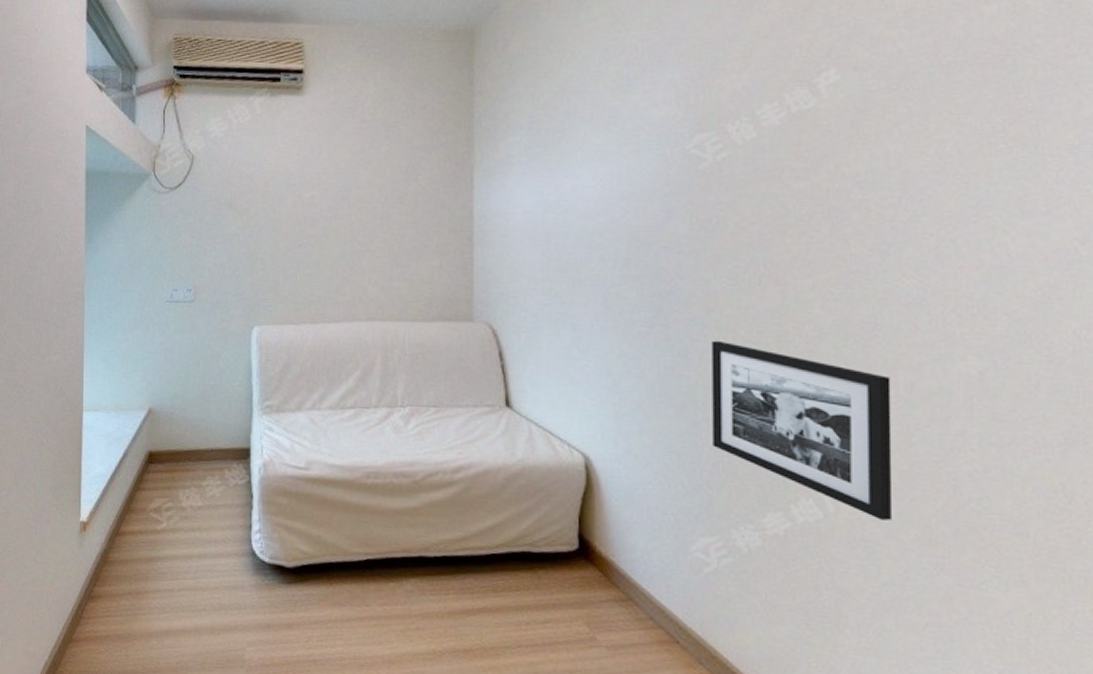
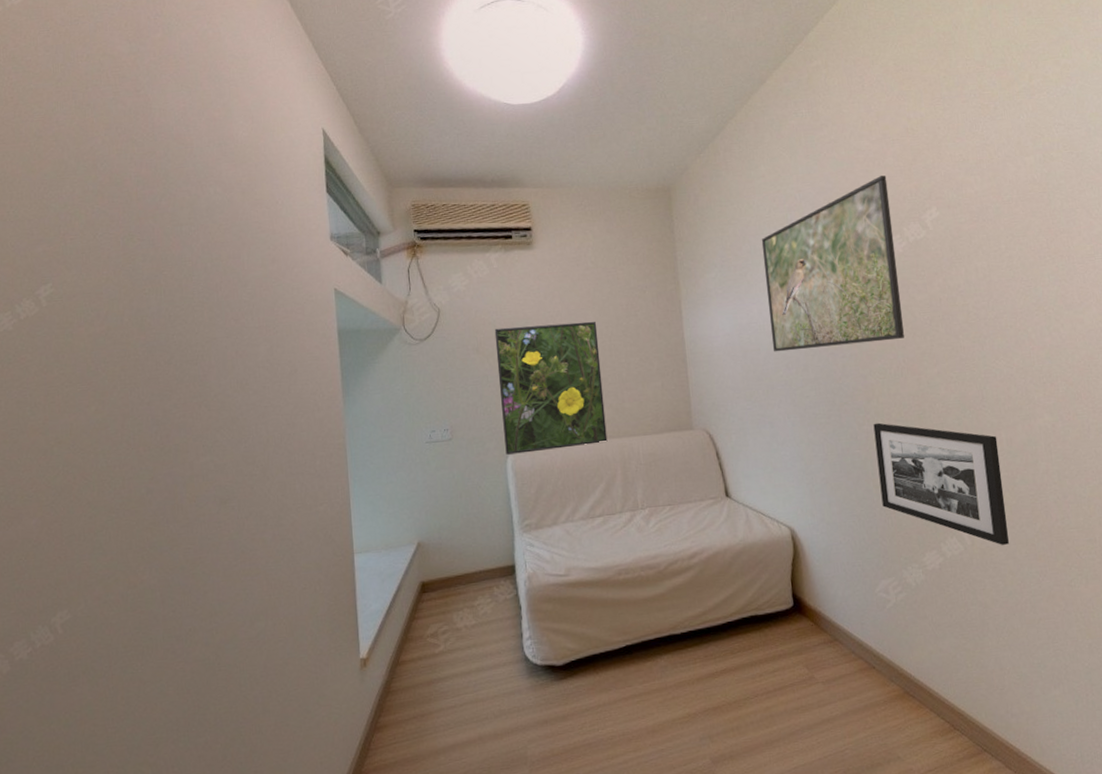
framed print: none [250,182,369,326] -> present [494,321,608,455]
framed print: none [584,24,770,239] -> present [761,175,905,352]

